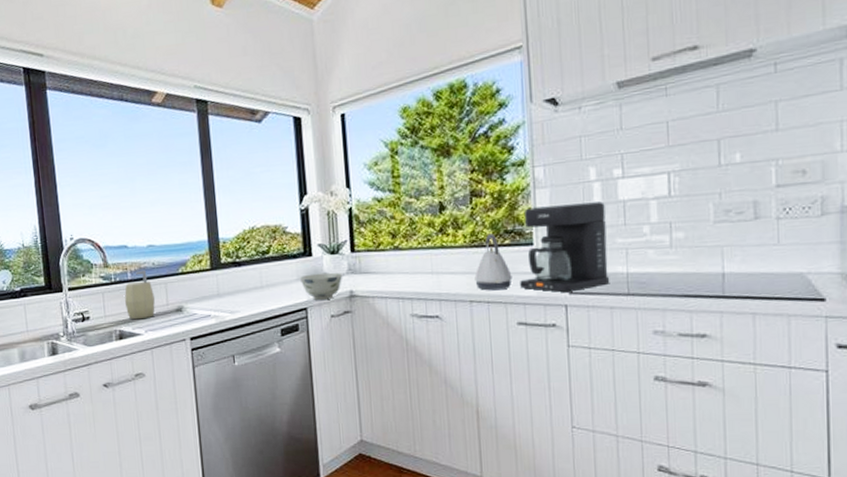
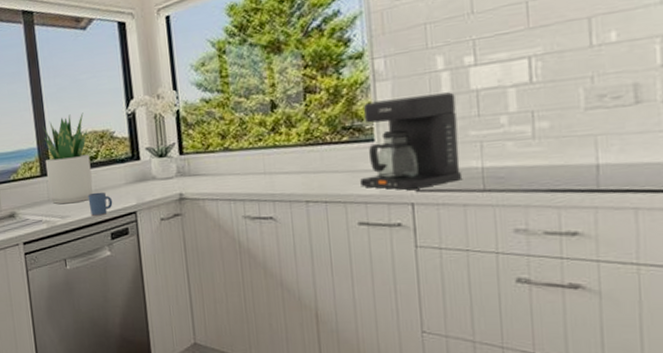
planter: none [215,206,264,299] -> present [43,112,93,205]
mug: none [258,287,284,313] -> present [87,191,113,217]
bowl: present [299,272,343,300] -> none [128,175,172,204]
kettle: present [474,233,513,291] -> none [310,130,352,190]

